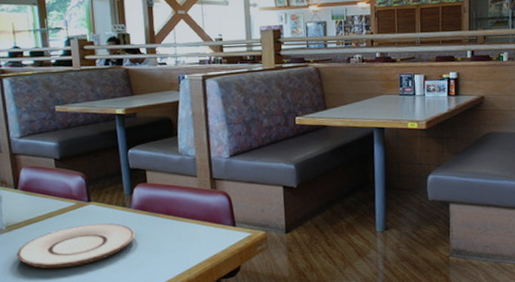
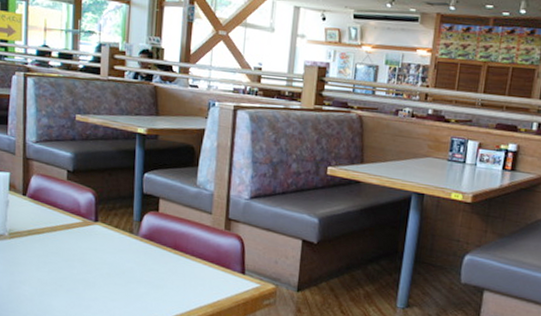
plate: present [16,223,135,269] -> none [15,244,138,287]

